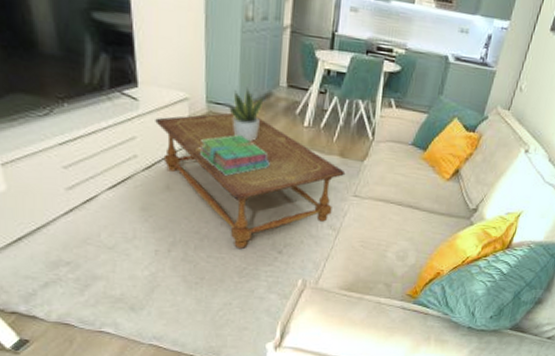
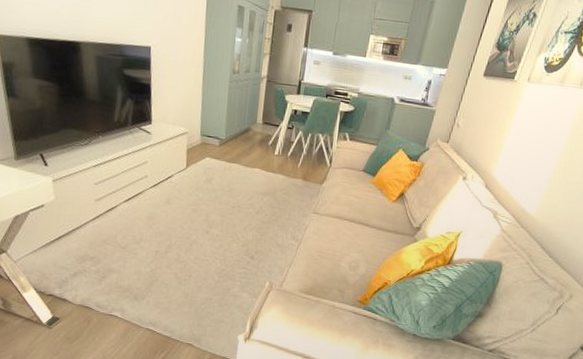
coffee table: present [155,112,346,249] -> none [162,143,307,253]
stack of books: present [199,135,270,176] -> none [193,161,247,193]
potted plant: present [229,87,264,141] -> none [217,123,244,166]

